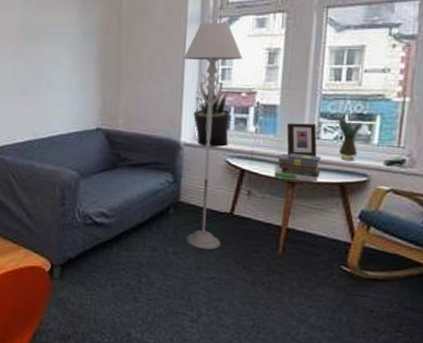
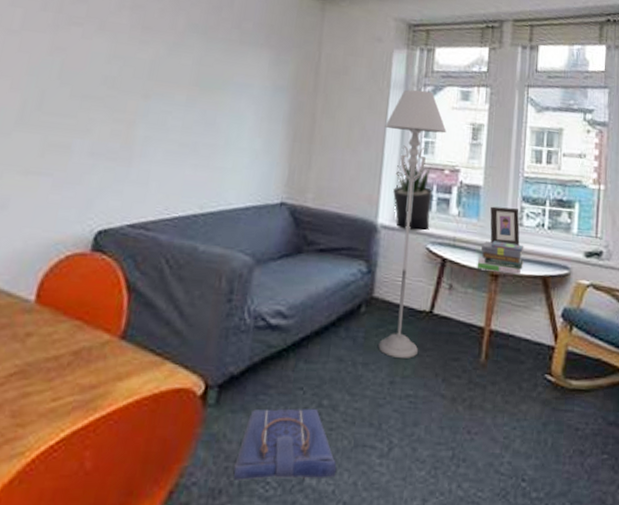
tote bag: none [77,283,156,334] -> present [233,408,337,481]
vase: present [337,117,362,161] -> none [539,202,562,252]

